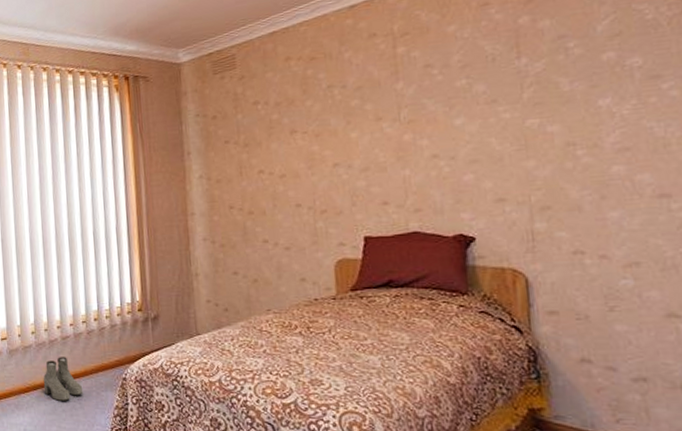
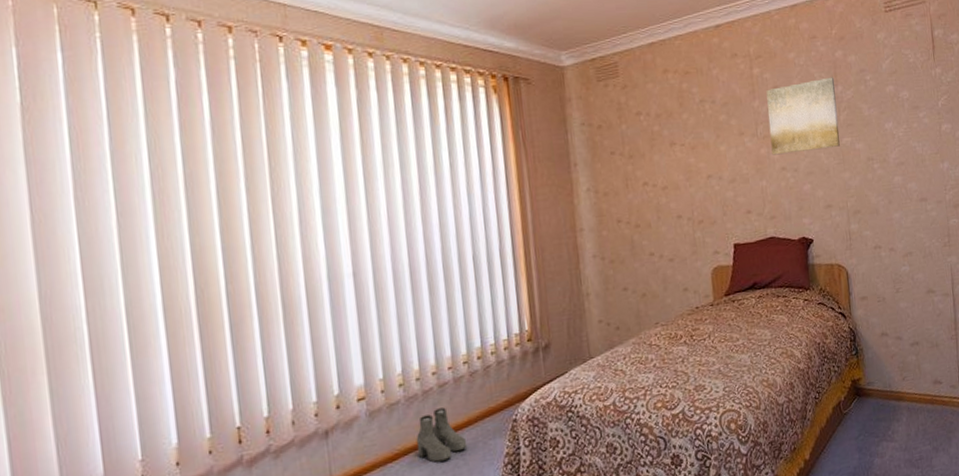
wall art: none [414,48,522,142] -> present [766,77,840,155]

